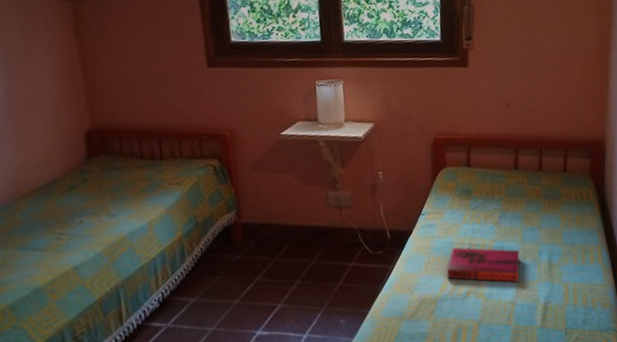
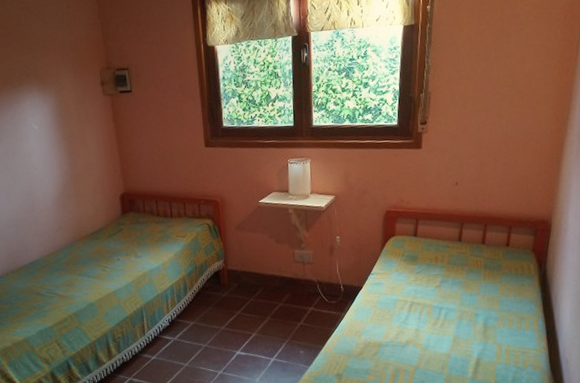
hardback book: present [447,247,520,283] -> none [390,303,457,339]

